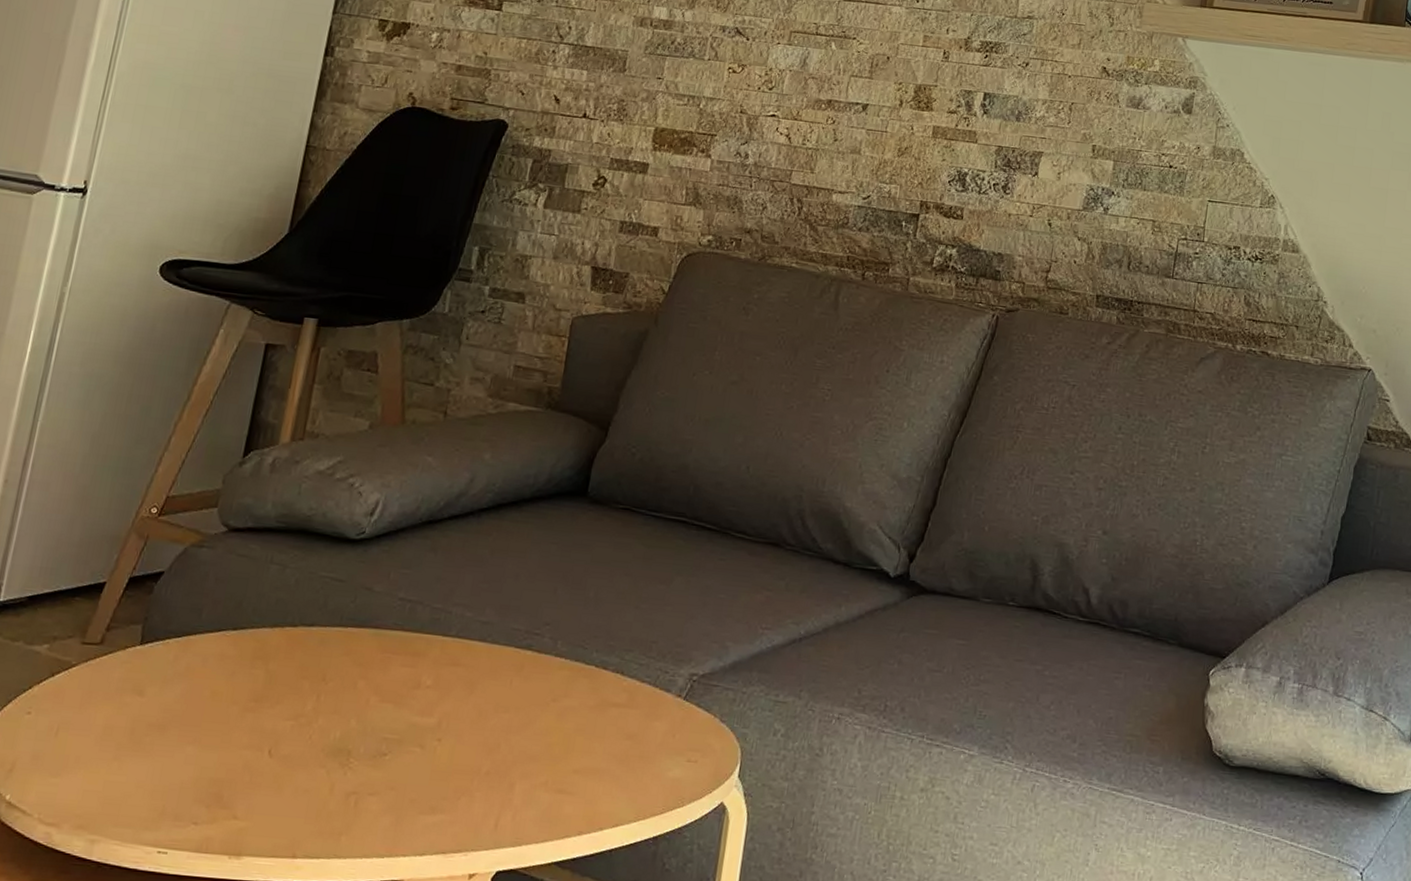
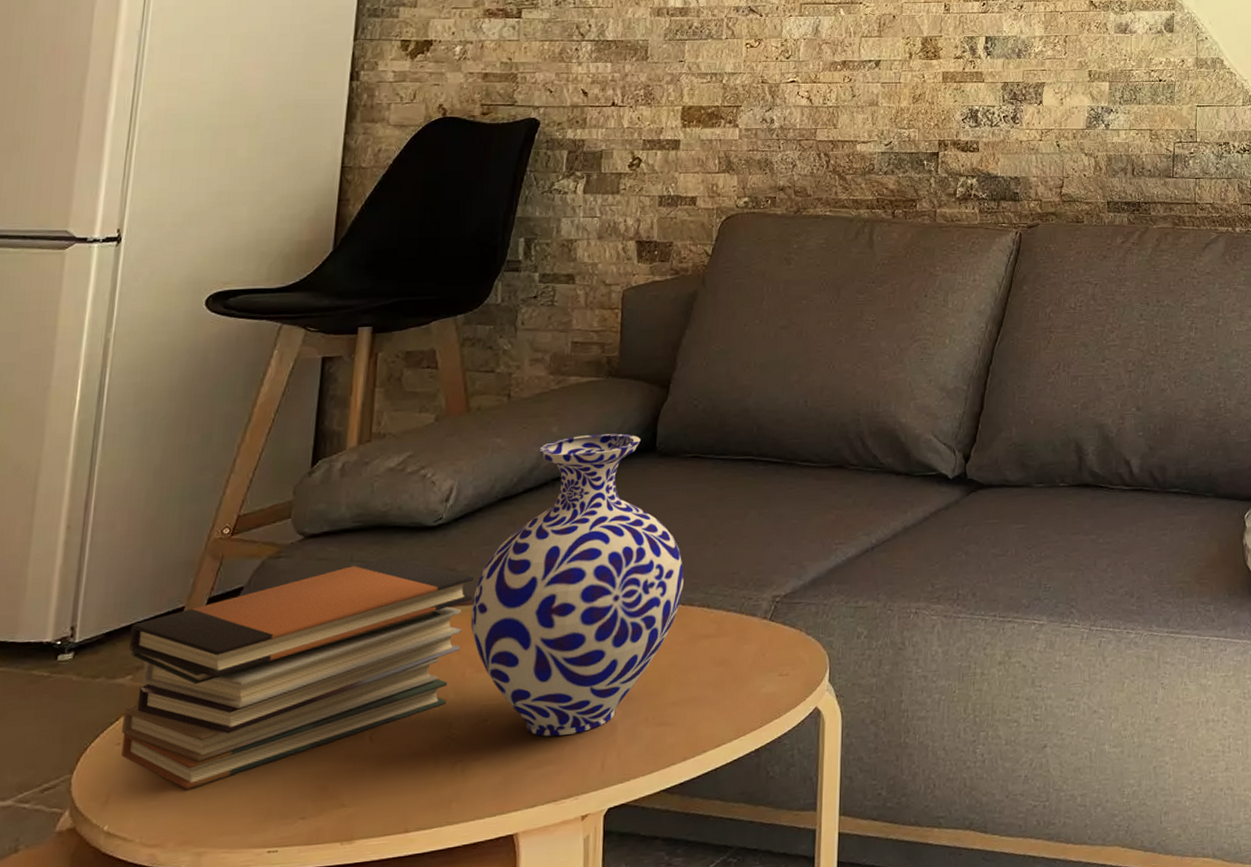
book stack: none [30,563,390,773] -> present [121,556,474,790]
vase: none [380,467,601,786] -> present [470,433,684,737]

